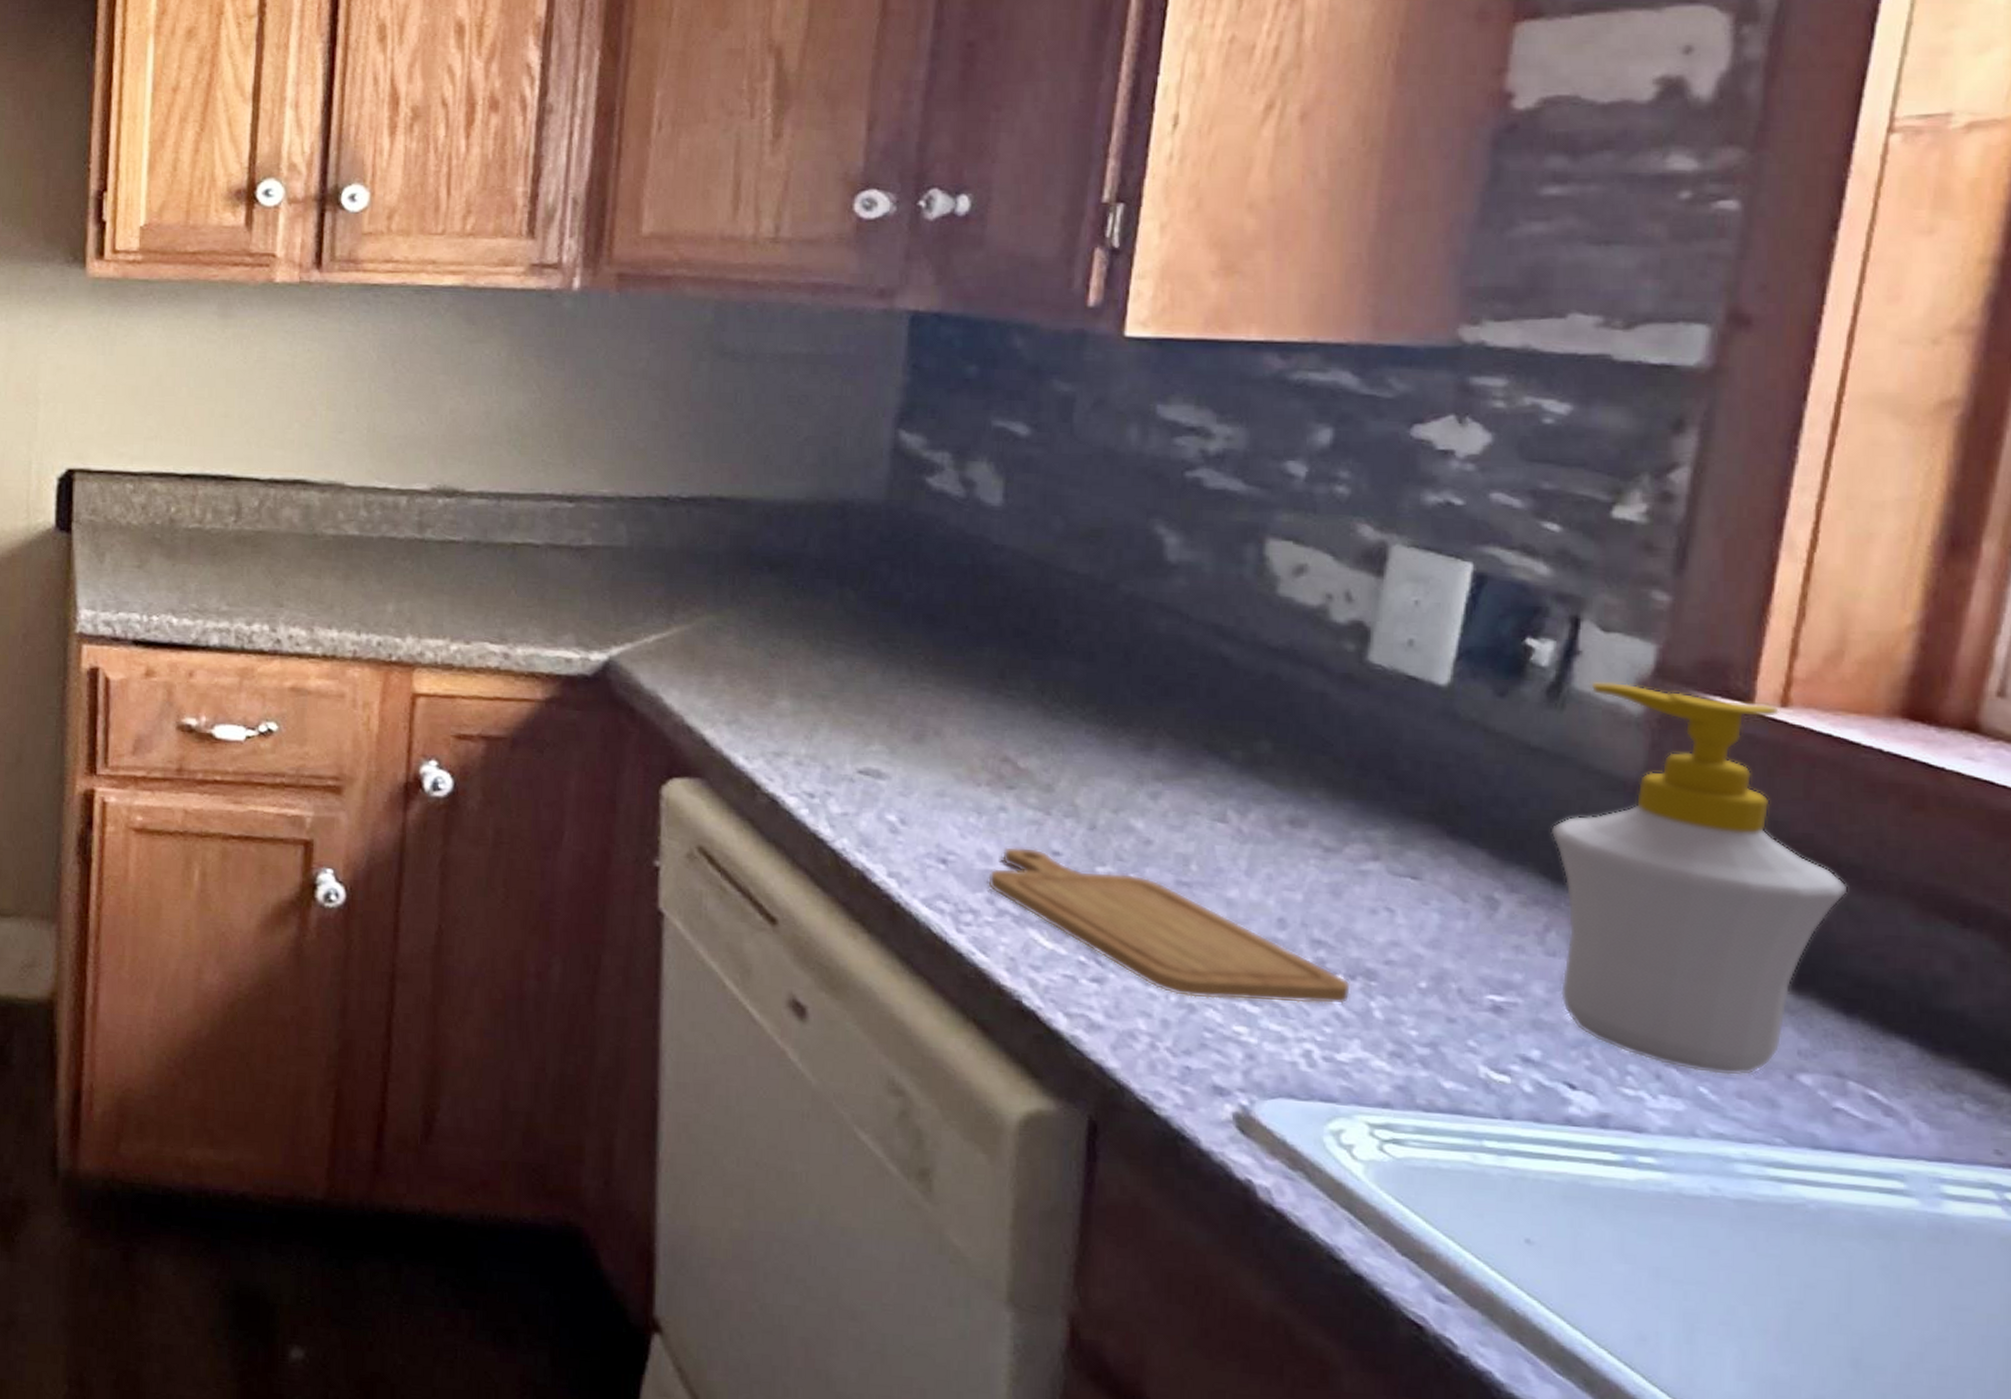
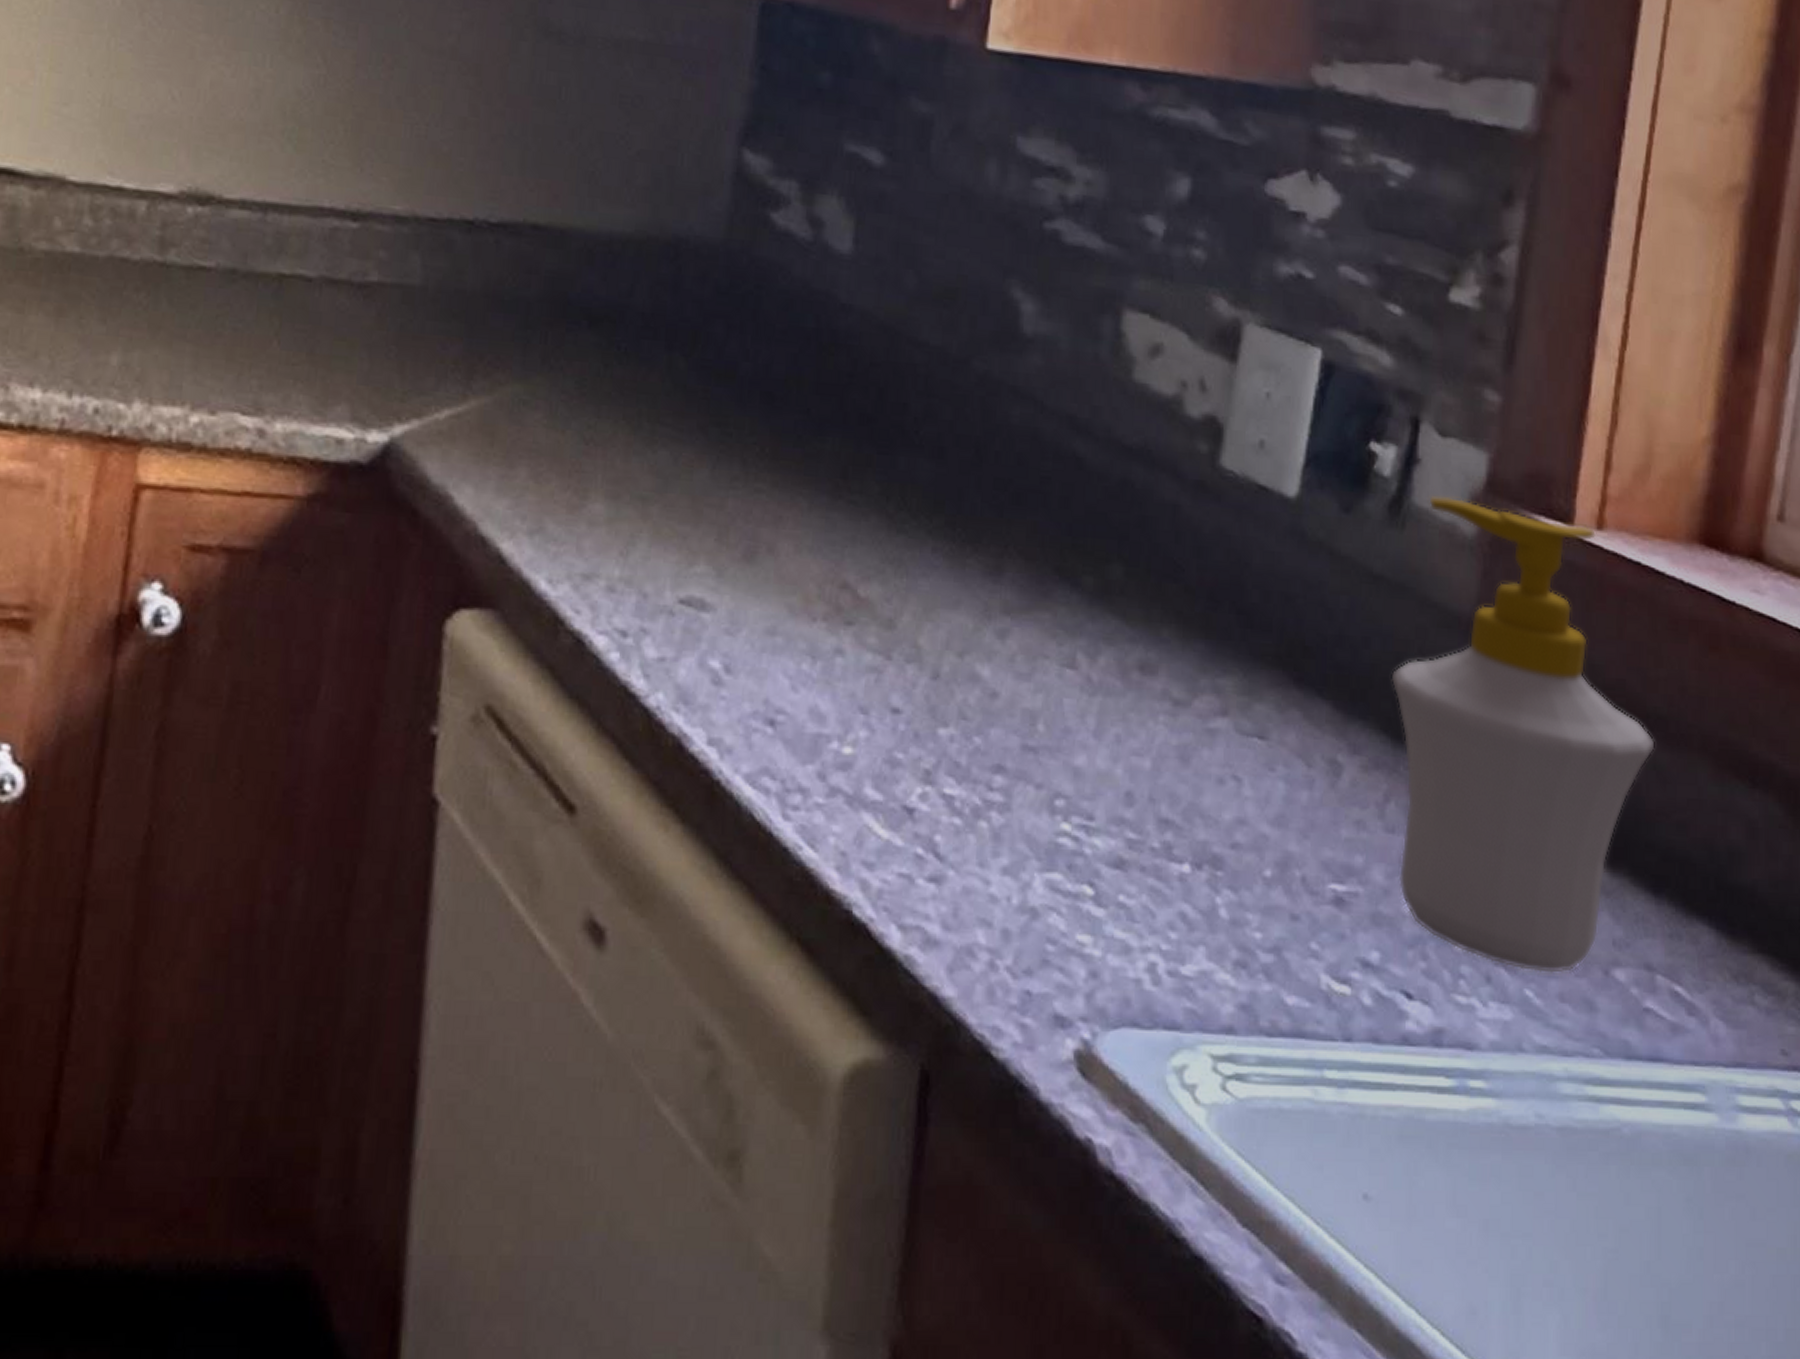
chopping board: present [988,846,1352,1005] -> none [820,701,1198,902]

